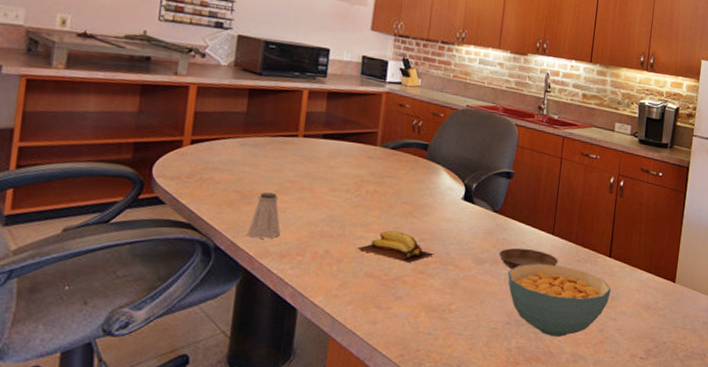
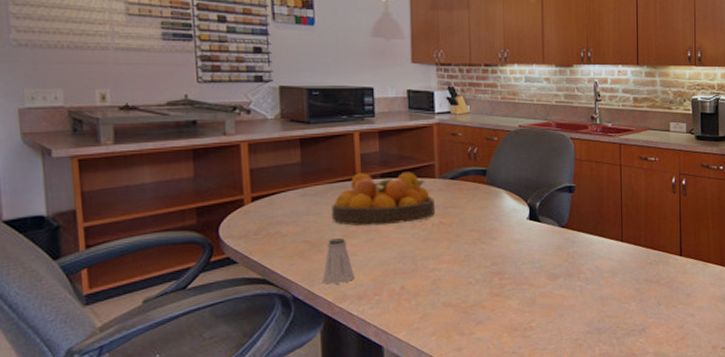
fruit bowl: none [267,130,372,187] -> present [332,171,435,226]
banana: present [357,230,435,263] -> none [432,259,509,288]
saucer: present [498,247,559,270] -> none [571,258,631,281]
cereal bowl: present [508,264,611,337] -> none [582,270,686,339]

